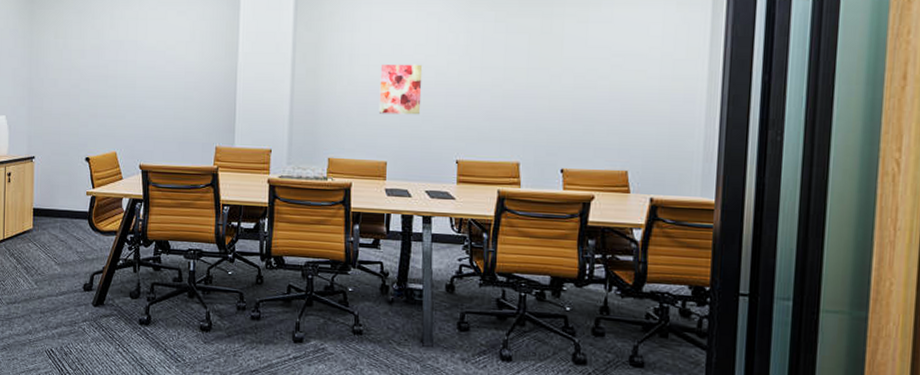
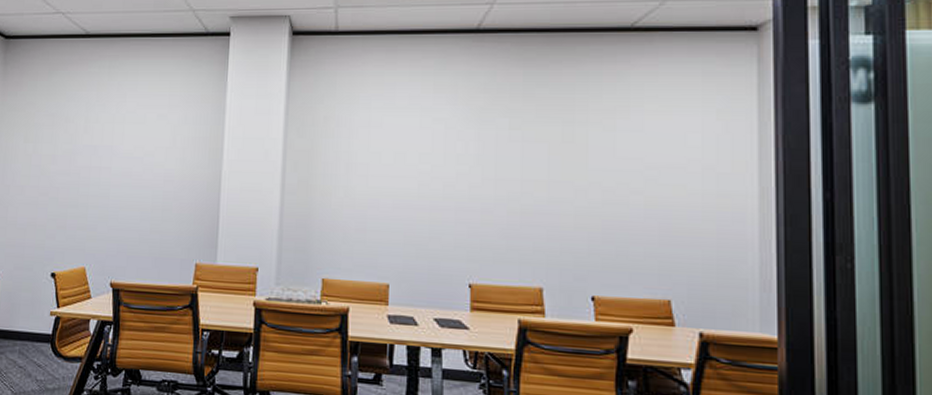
wall art: present [378,64,423,115] -> none [379,174,429,232]

